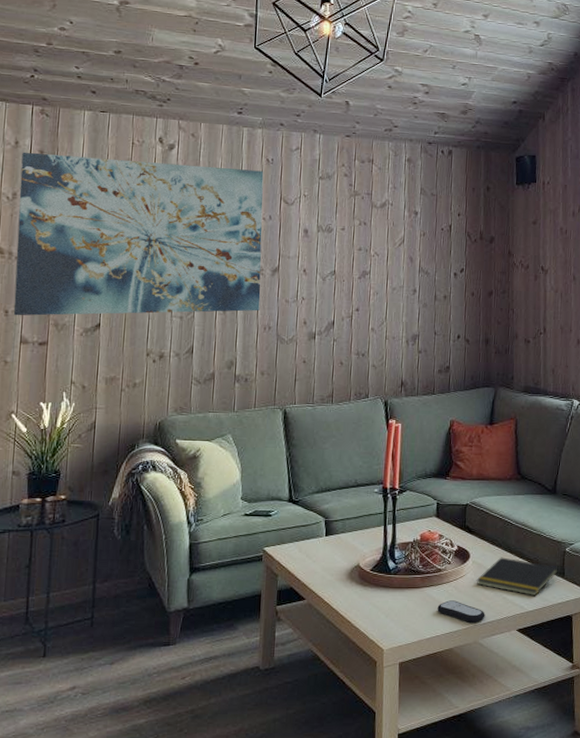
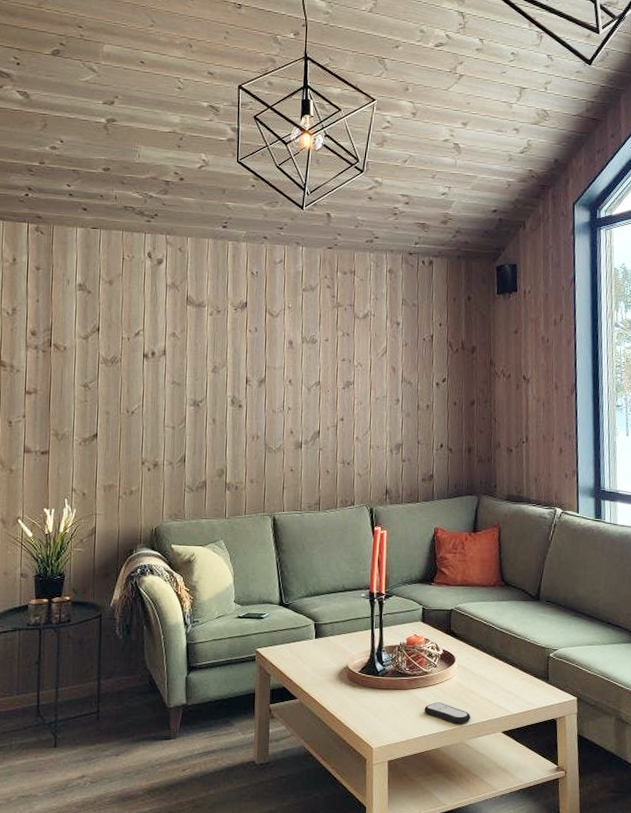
wall art: present [13,152,264,316] -> none [16,268,249,427]
notepad: present [476,557,558,595] -> none [461,661,543,699]

